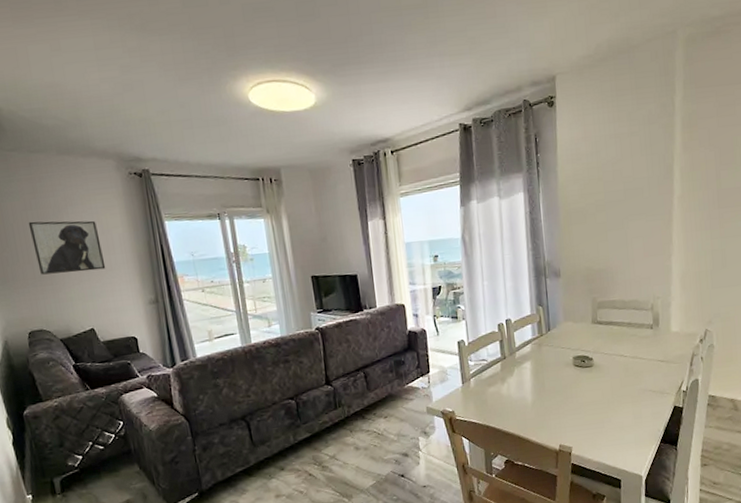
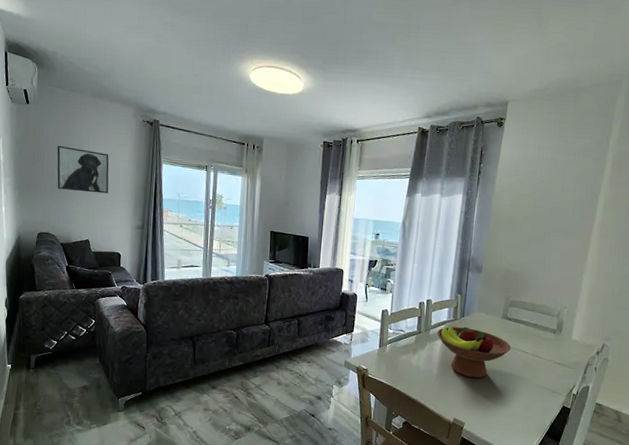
fruit bowl: none [523,341,608,397] -> present [437,326,511,378]

